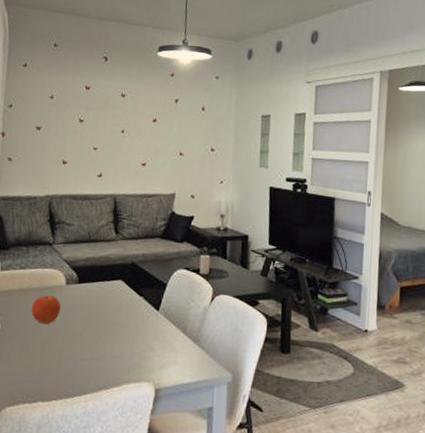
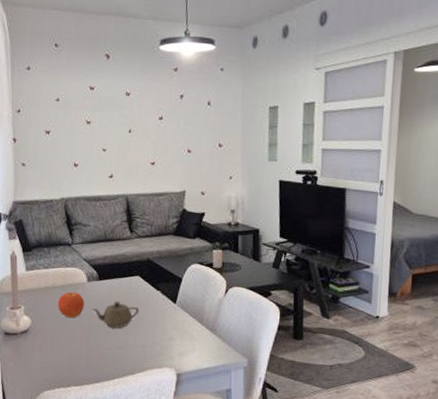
teapot: none [68,306,120,336] -> present [92,301,140,328]

